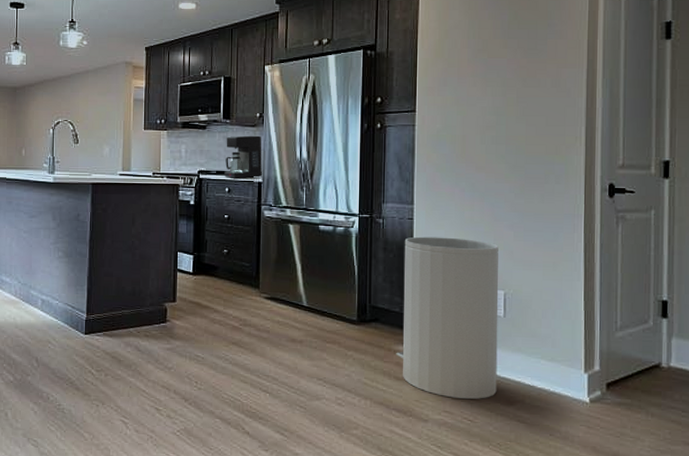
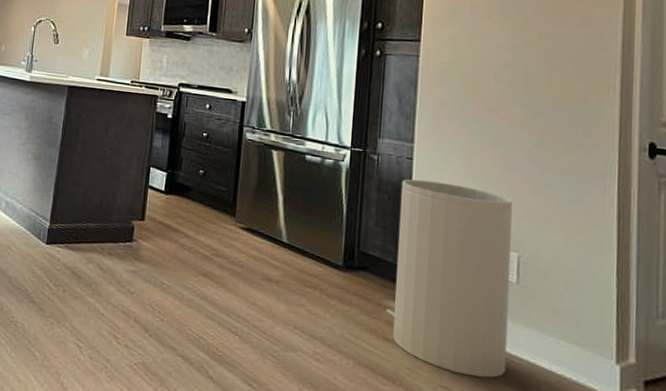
coffee maker: present [224,135,263,178] -> none [206,50,249,97]

